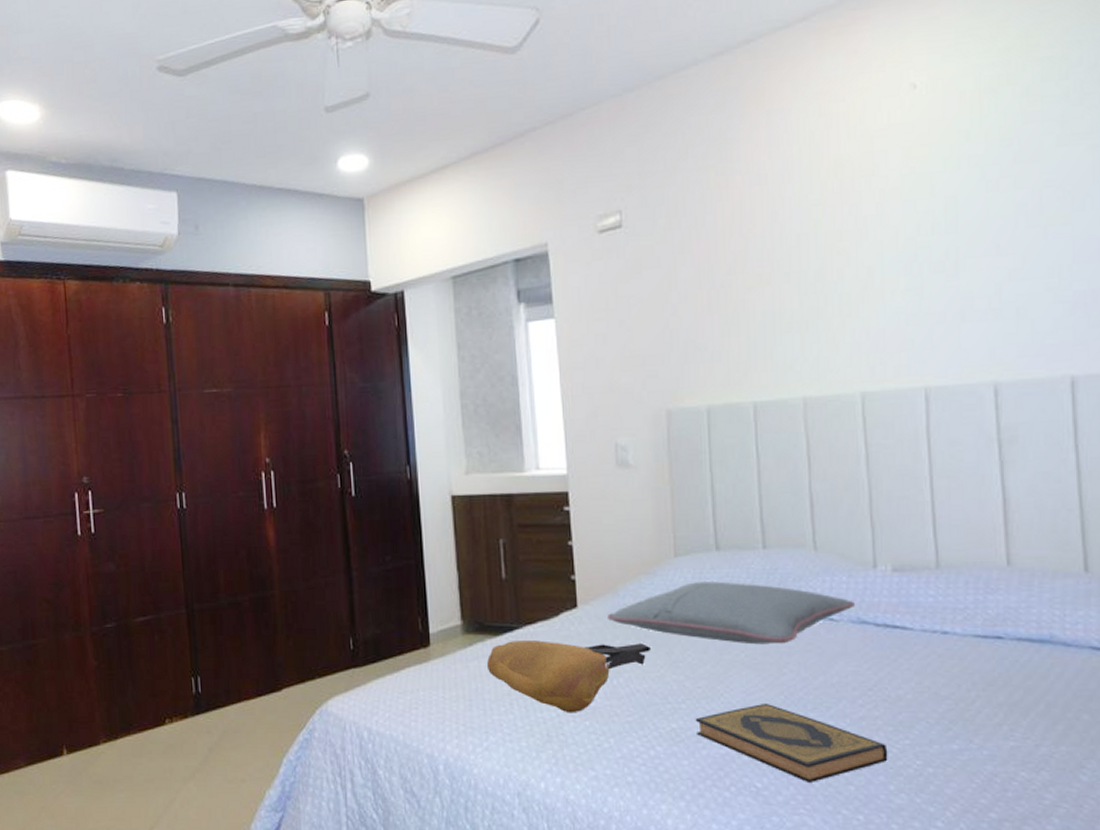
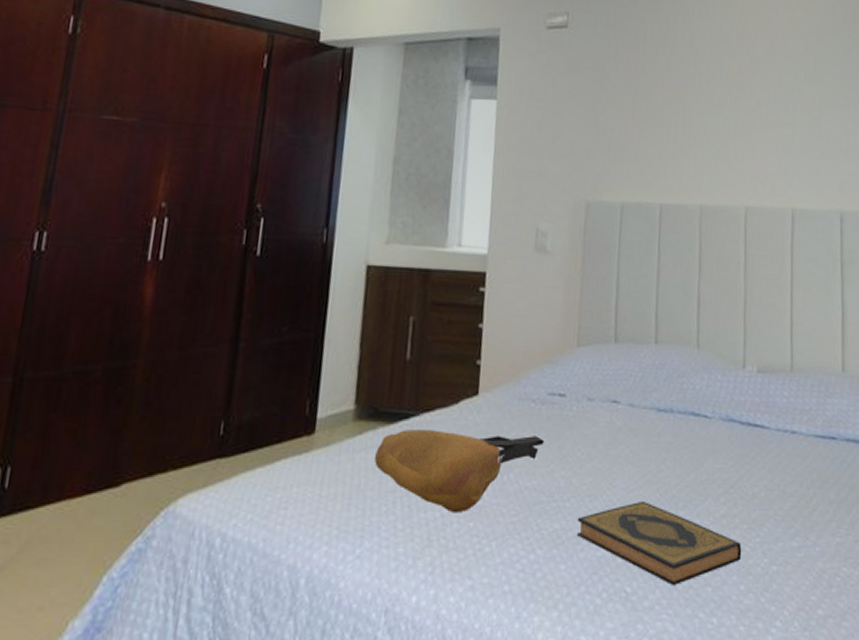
pillow: present [608,581,856,645] -> none [507,373,727,440]

